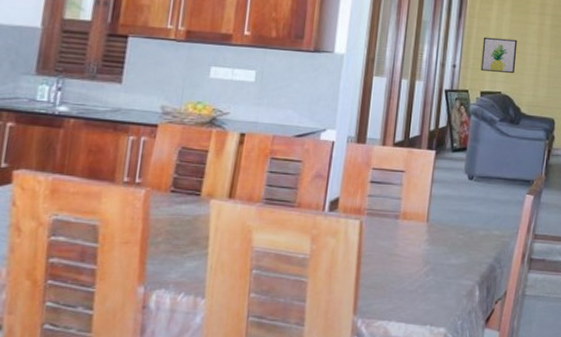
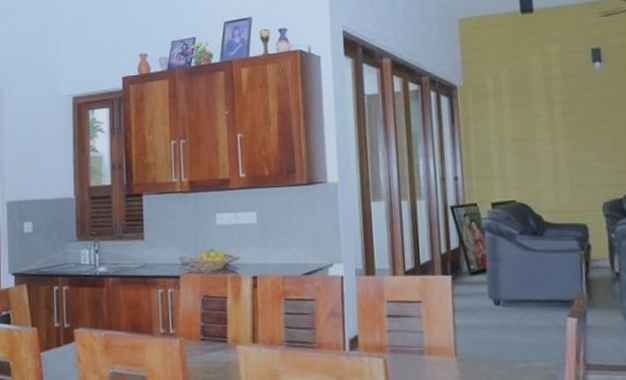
wall art: present [480,37,518,73] -> none [483,137,528,179]

